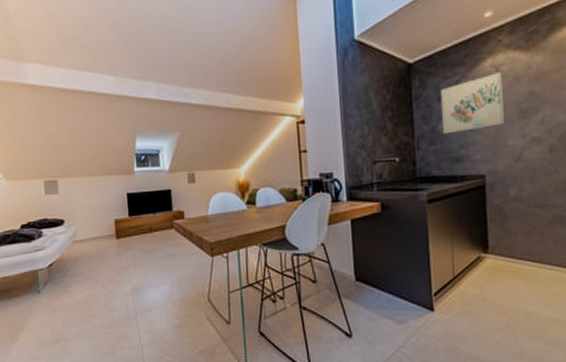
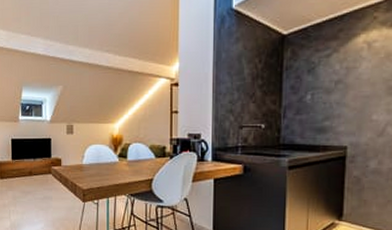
wall art: present [440,72,505,134] -> none [309,49,375,105]

